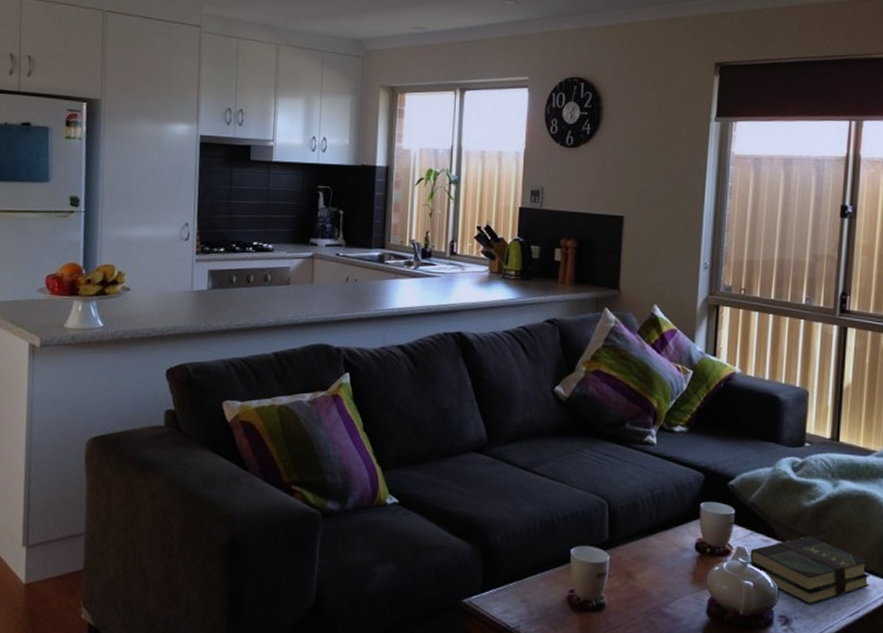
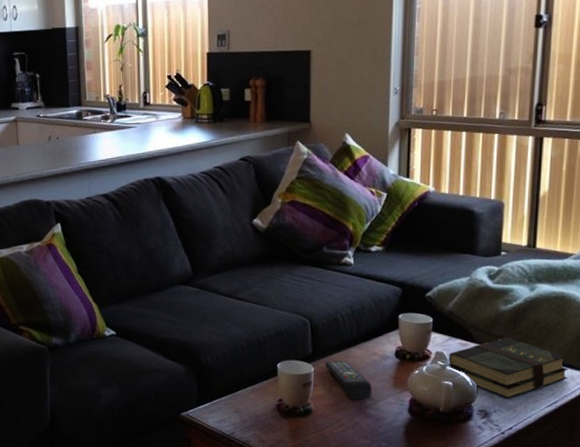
remote control: none [621,549,670,595] -> present [324,360,372,399]

